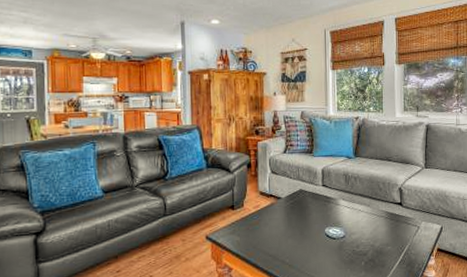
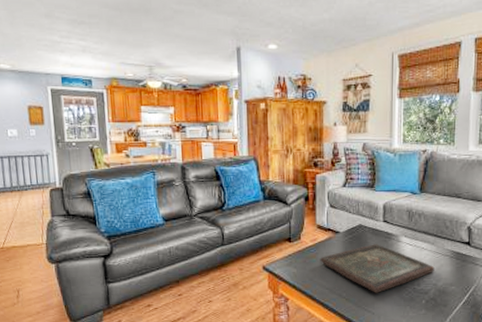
board game: none [262,208,371,258] -> present [320,244,435,293]

